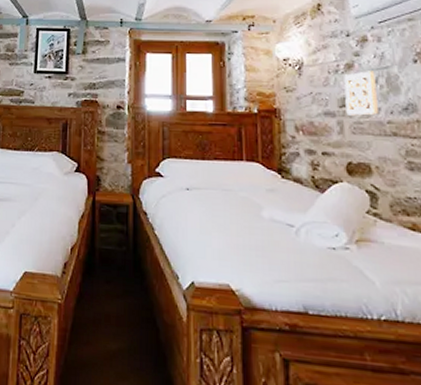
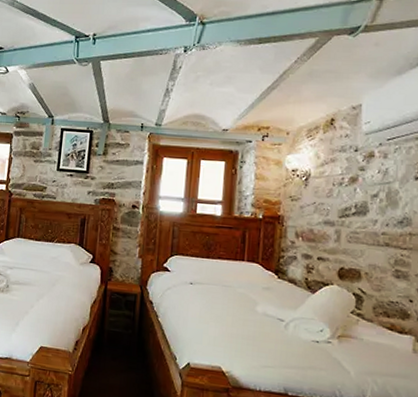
wall ornament: present [344,71,380,116] -> none [345,185,377,227]

